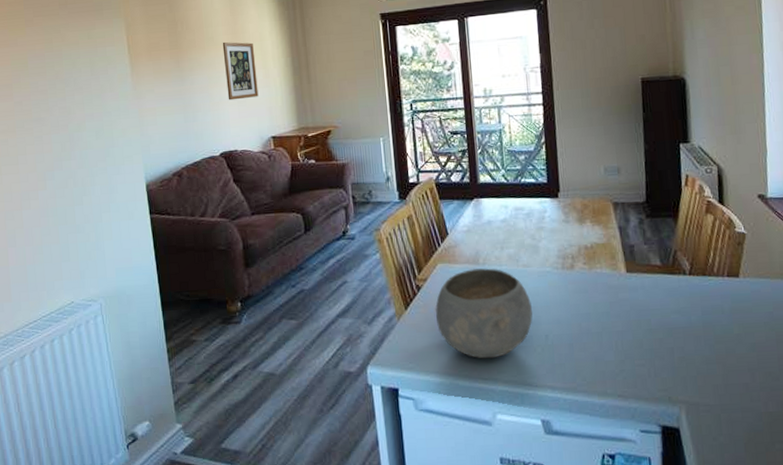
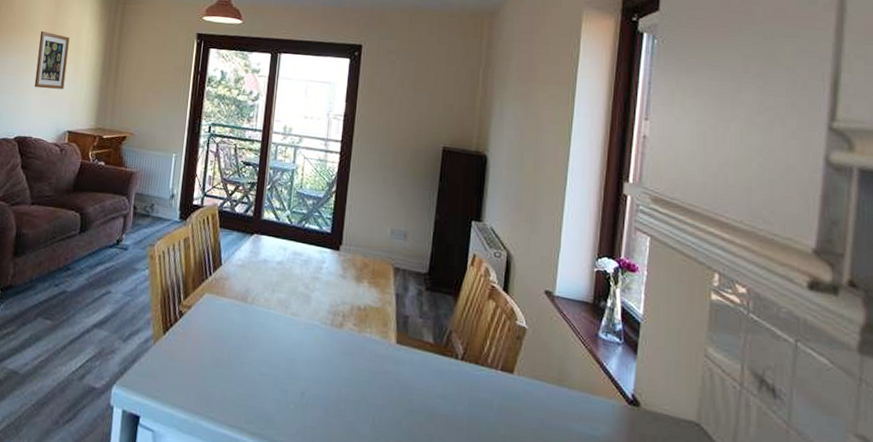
bowl: present [435,268,533,359] -> none [192,305,293,406]

